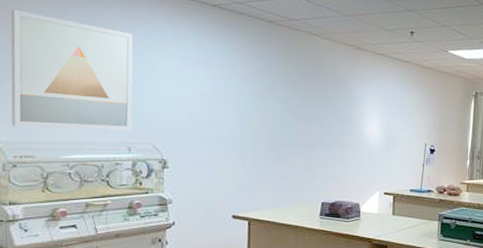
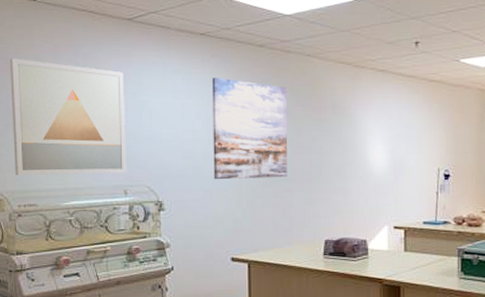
wall art: none [219,47,293,144] -> present [212,77,288,180]

